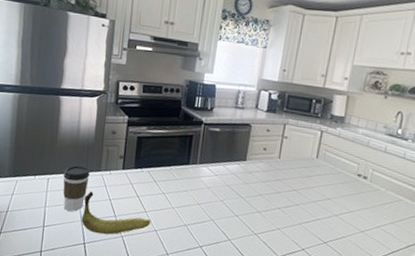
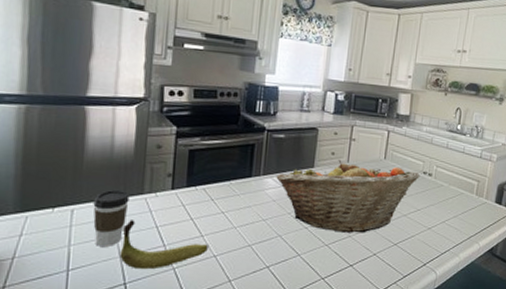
fruit basket: none [211,155,355,228] -> present [276,160,421,233]

